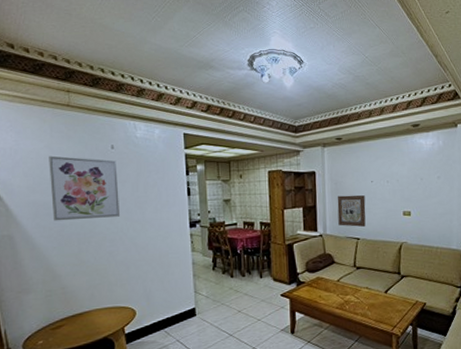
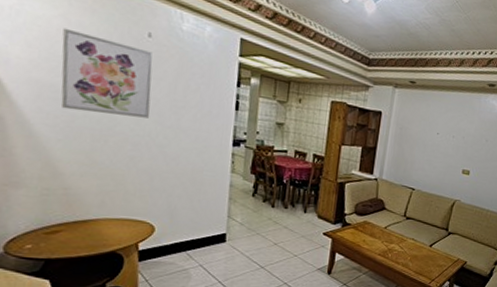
wall art: present [337,195,366,228] -> none [396,141,428,179]

